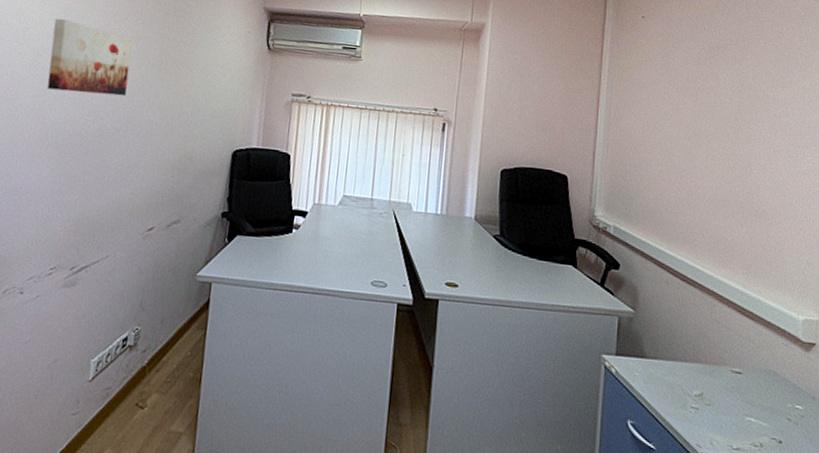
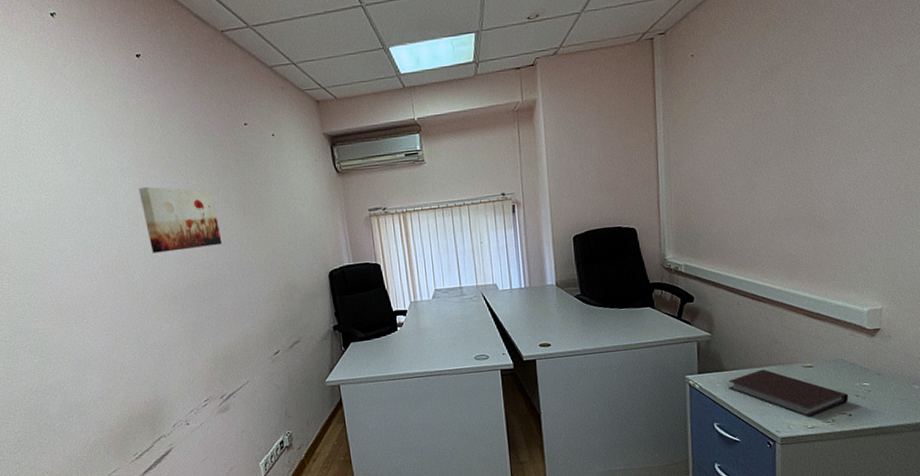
notebook: none [648,364,779,436] -> present [728,369,848,418]

